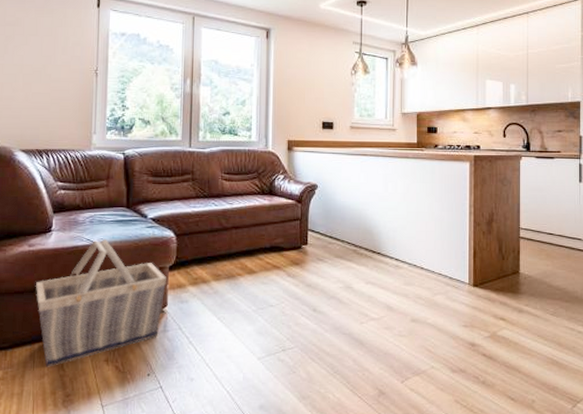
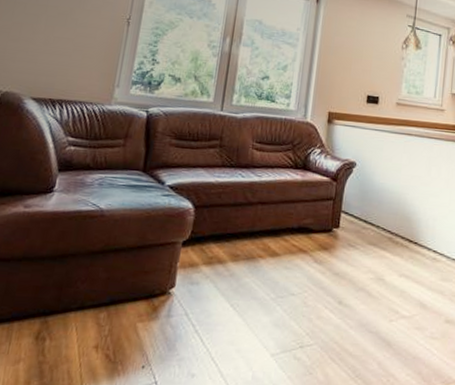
basket: present [36,239,166,367] -> none [23,205,178,351]

